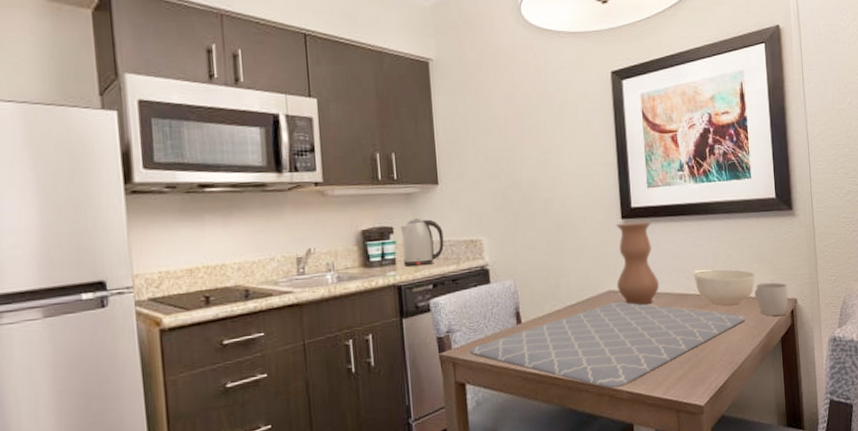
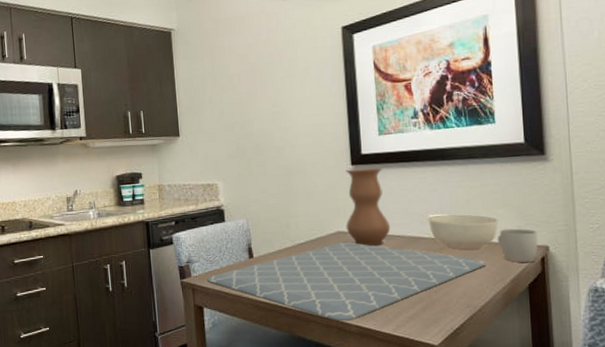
kettle: present [400,218,444,267] -> none [147,166,185,206]

